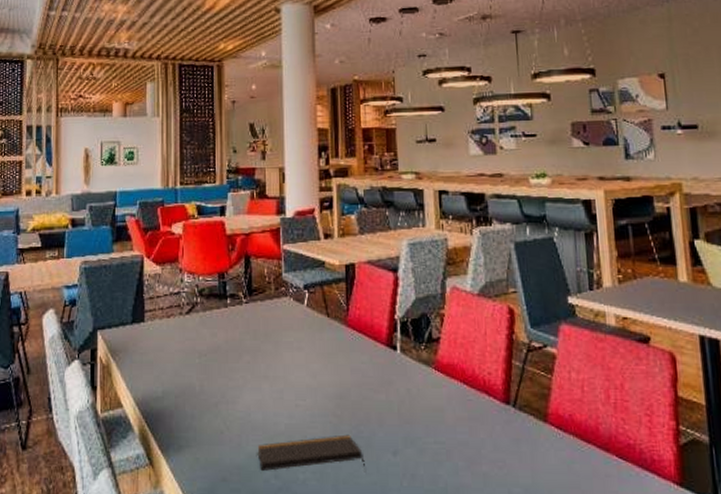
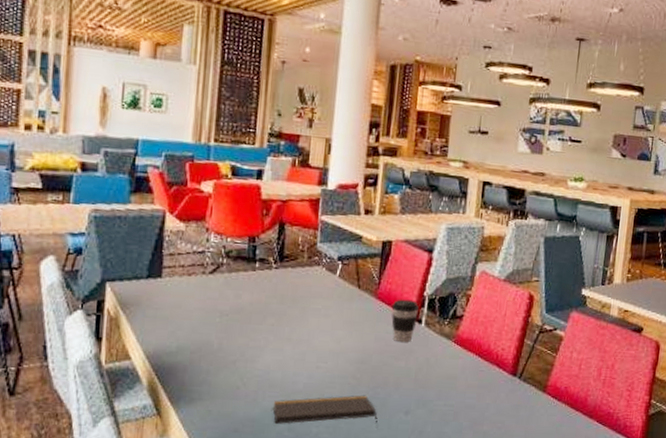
coffee cup: none [363,325,392,372] -> present [391,299,419,342]

